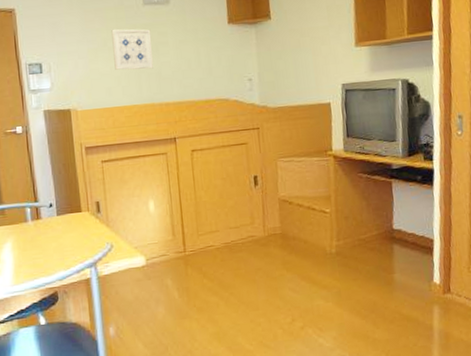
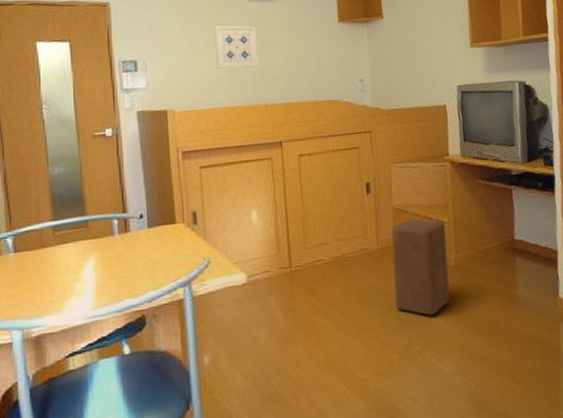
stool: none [276,209,331,297] -> present [391,218,450,316]

